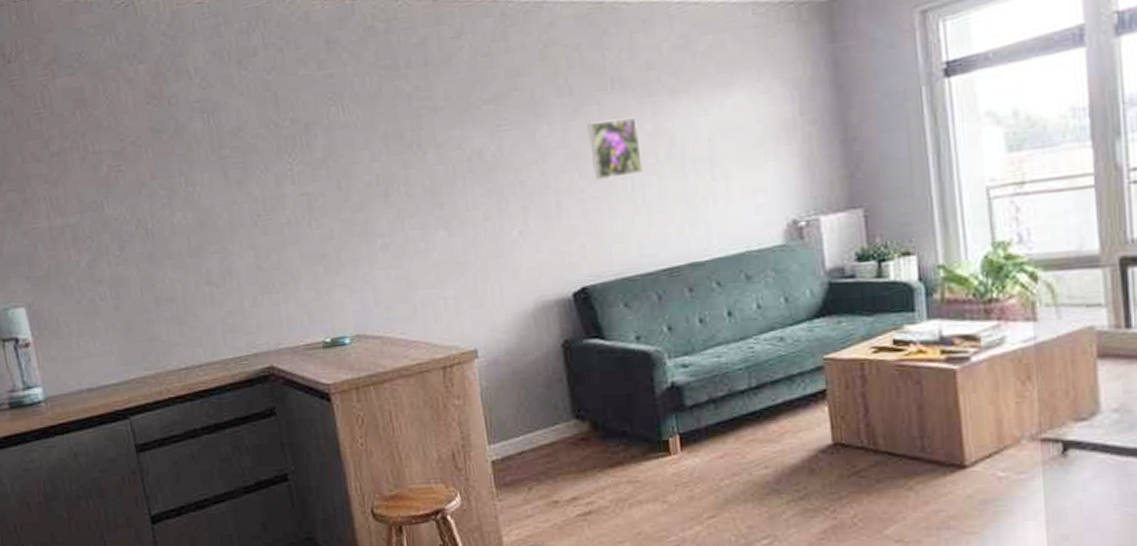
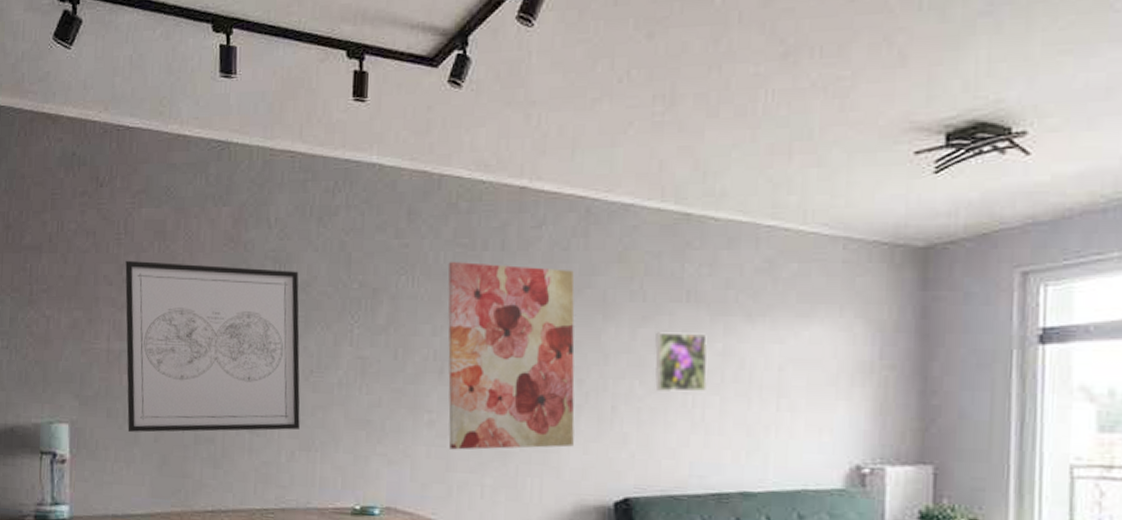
wall art: none [50,118,257,305] -> present [125,260,300,433]
wall art: none [375,75,526,269] -> present [447,261,575,450]

